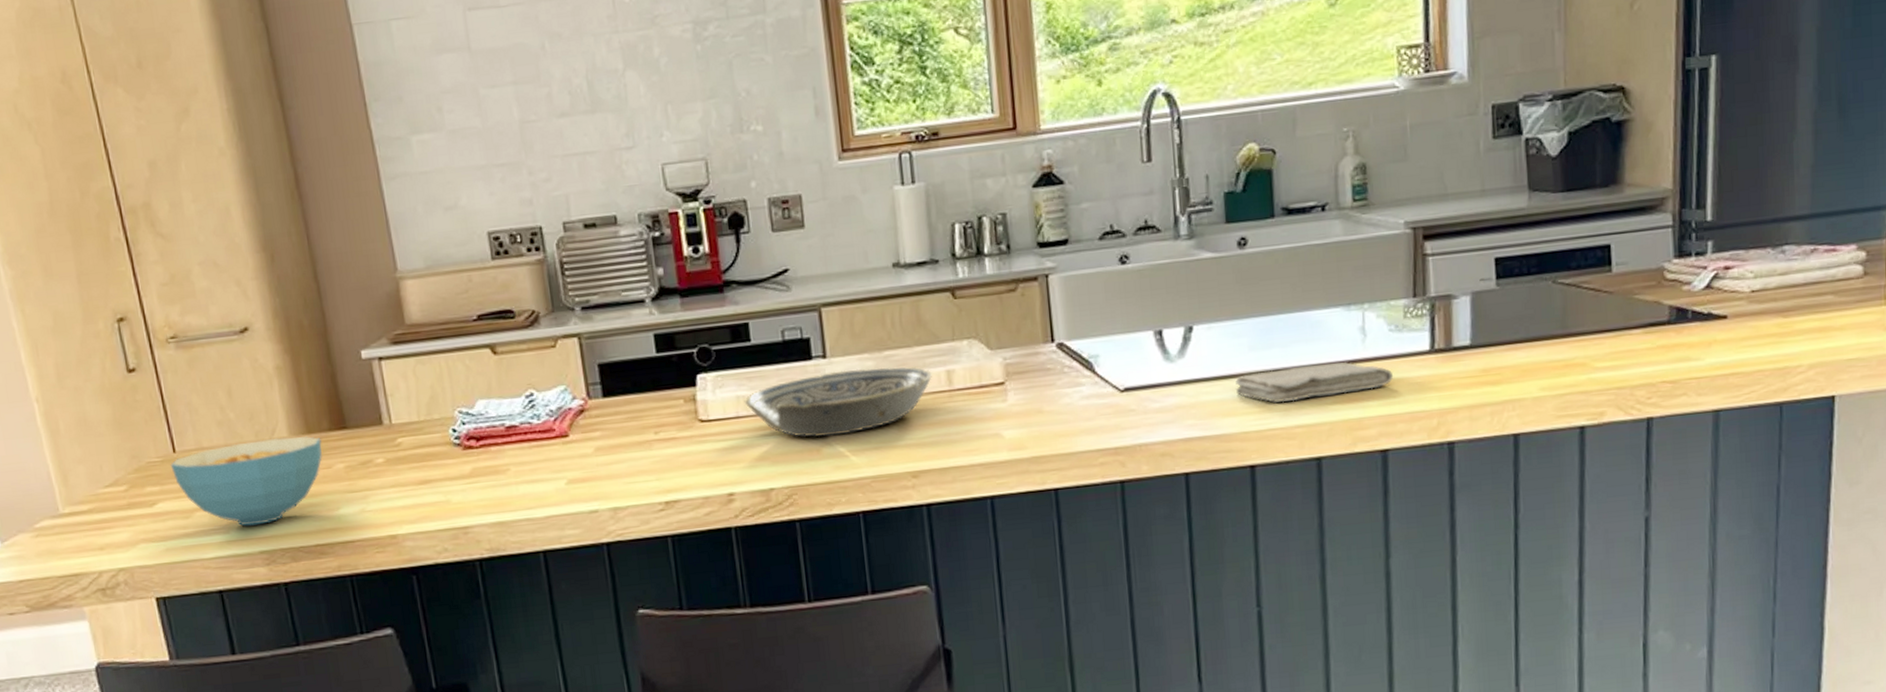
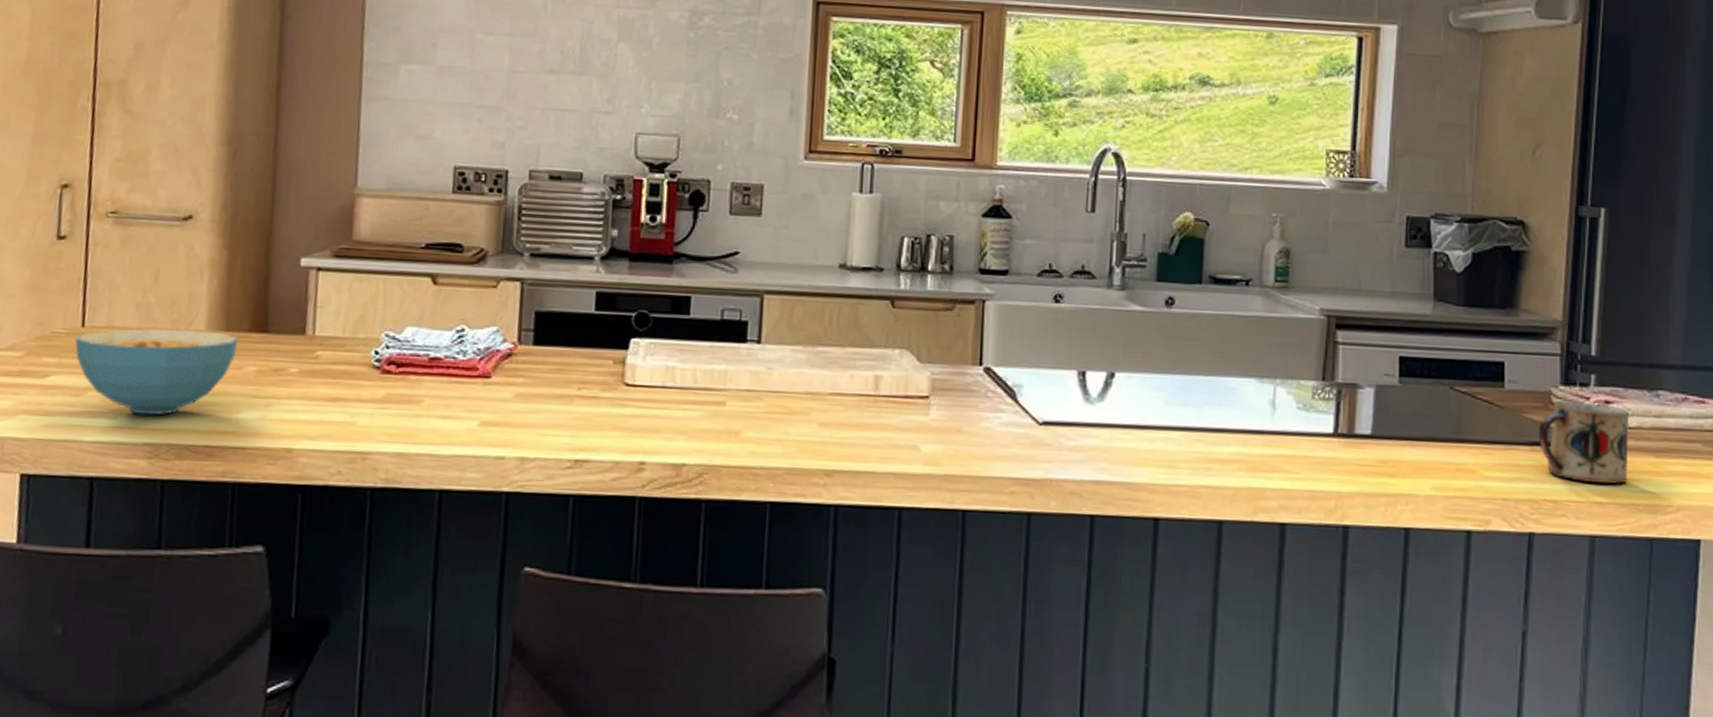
bowl: present [744,366,933,438] -> none [672,358,861,422]
washcloth: present [1235,362,1394,404] -> none [1149,428,1298,462]
mug: none [1652,271,1753,357] -> present [1538,401,1629,485]

